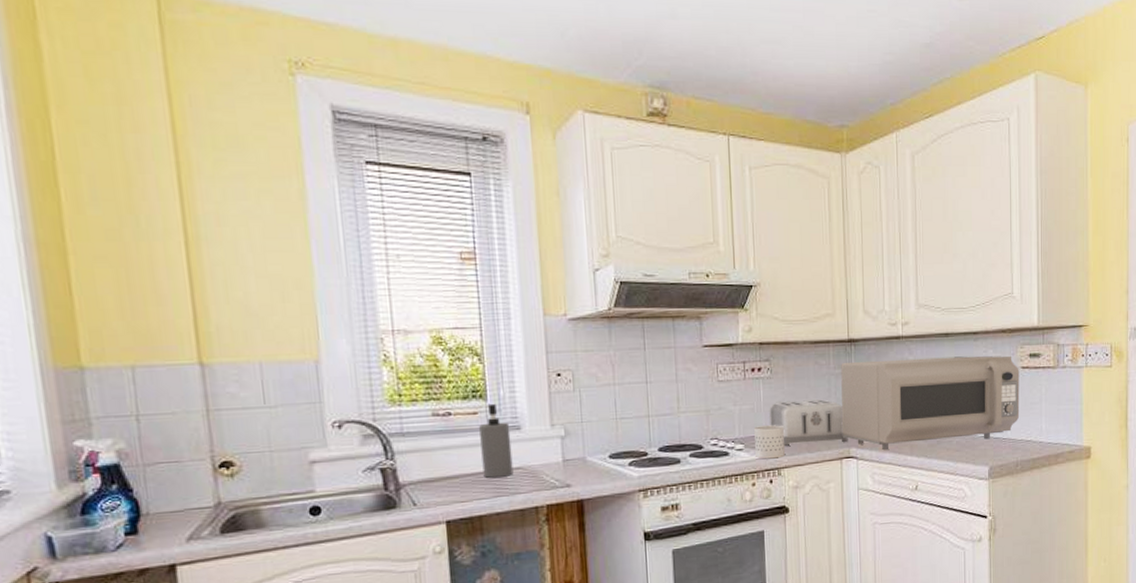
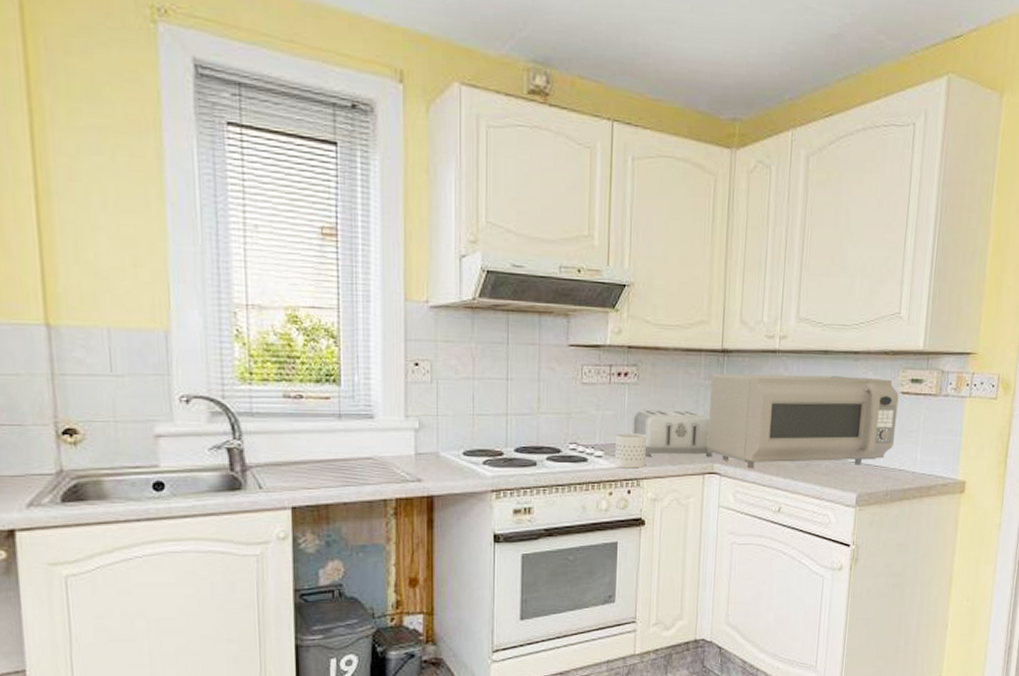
soap dispenser: present [472,403,514,478] -> none [324,389,364,466]

